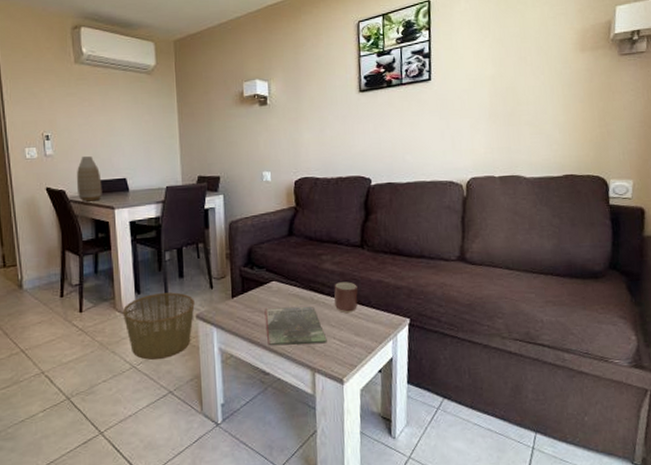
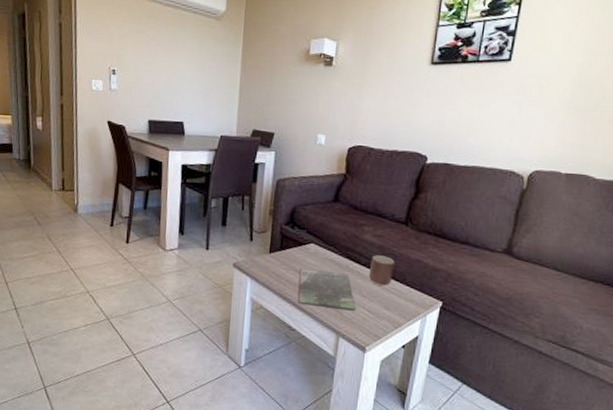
vase: present [76,156,102,202] -> none [136,95,160,140]
basket: present [122,292,195,360] -> none [164,237,234,299]

